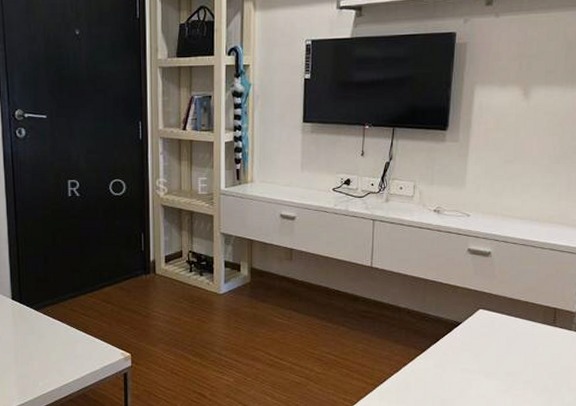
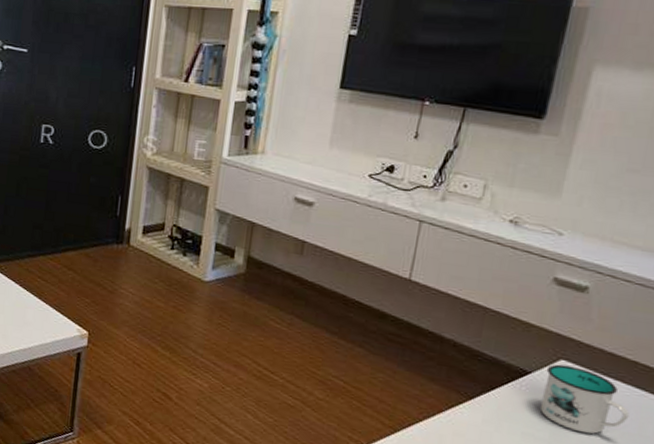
mug: none [470,313,527,361] -> present [539,364,630,434]

